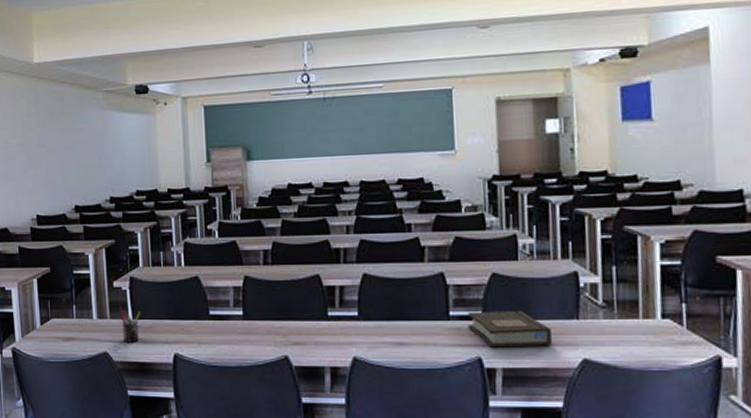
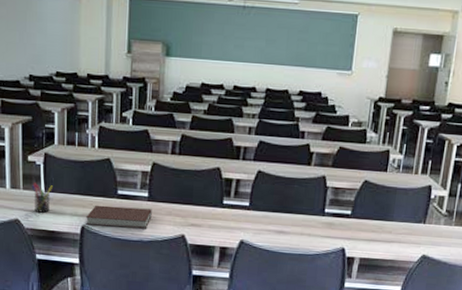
notebook: none [178,329,249,353] -> present [86,205,152,229]
book: present [467,311,553,348] -> none [338,210,404,243]

